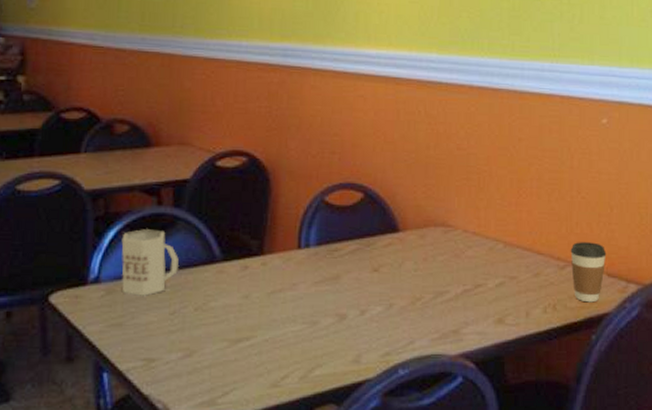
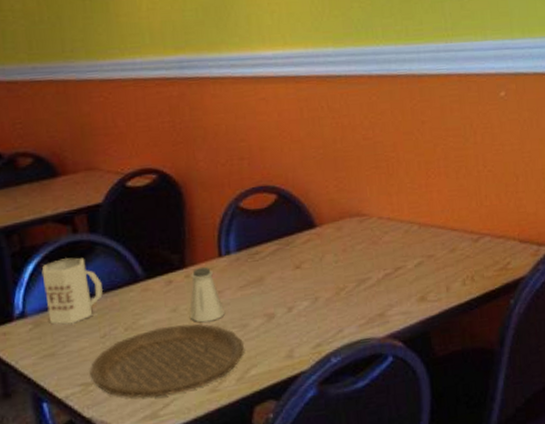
plate: none [154,311,311,383] -> present [90,324,244,398]
saltshaker: none [261,257,296,314] -> present [190,267,225,323]
coffee cup: present [570,242,607,303] -> none [482,212,517,270]

